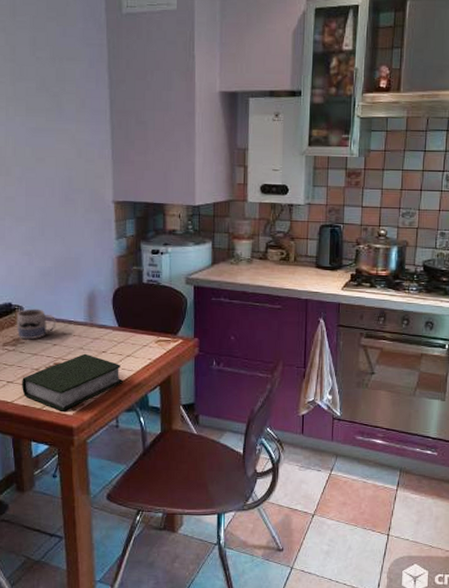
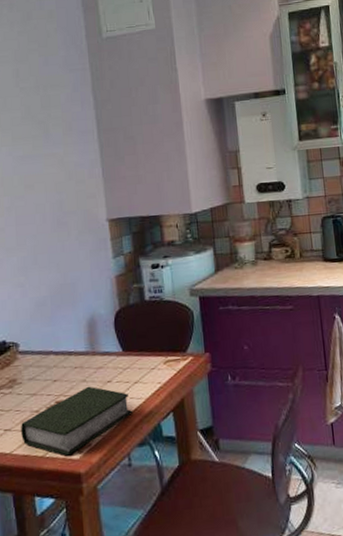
mug: present [16,308,57,340] -> none [11,343,56,380]

